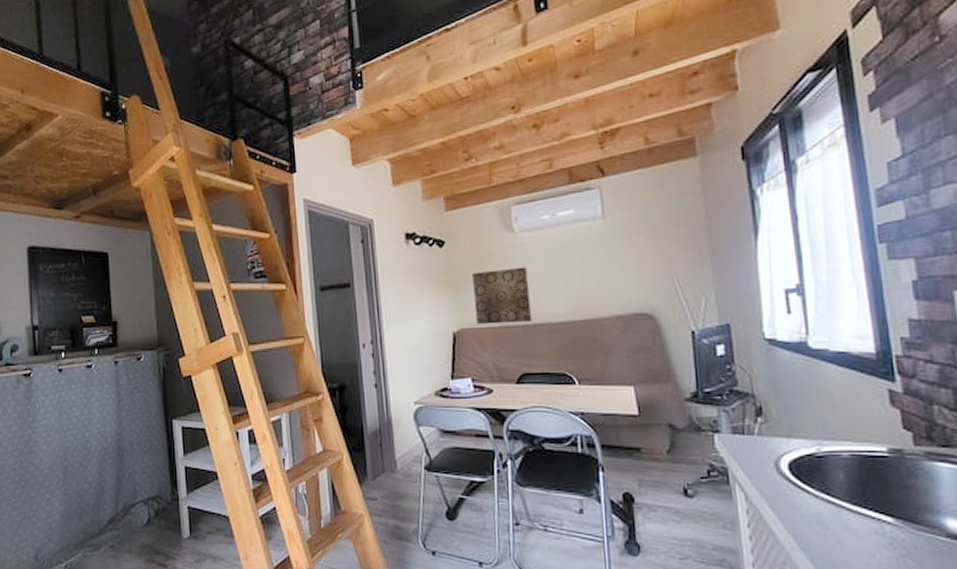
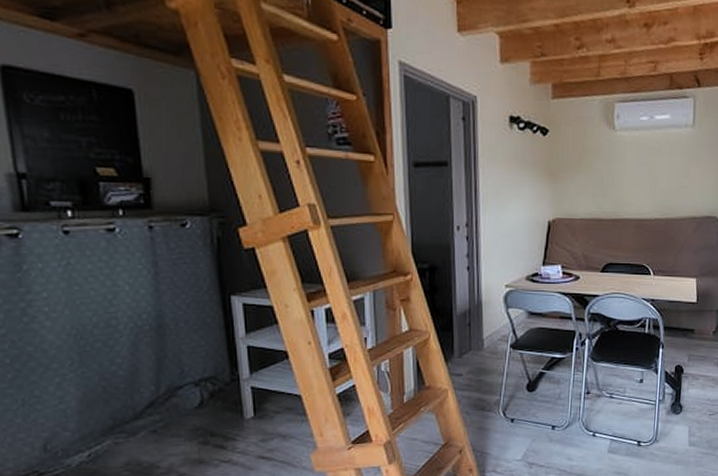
wall art: present [472,267,533,325] -> none [571,164,623,217]

